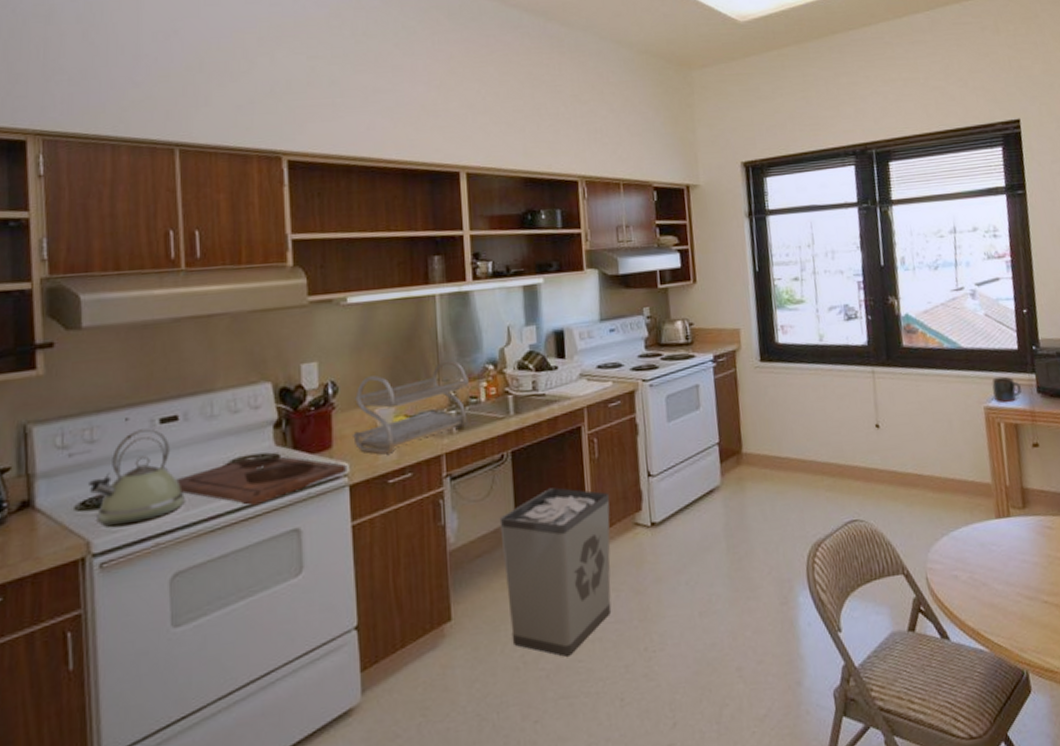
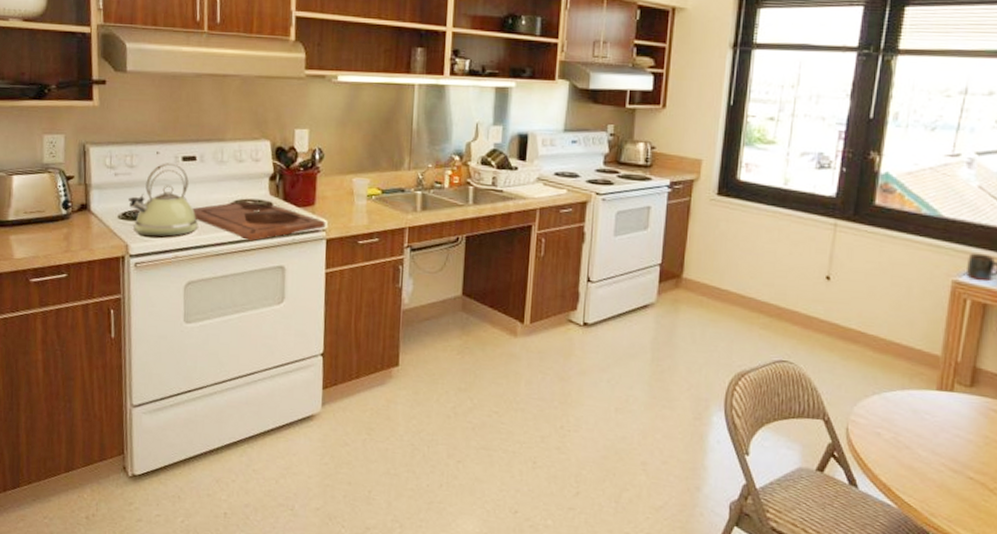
dish rack: present [351,360,469,455] -> none [331,146,436,219]
recycling bin: present [499,487,612,657] -> none [447,274,549,417]

